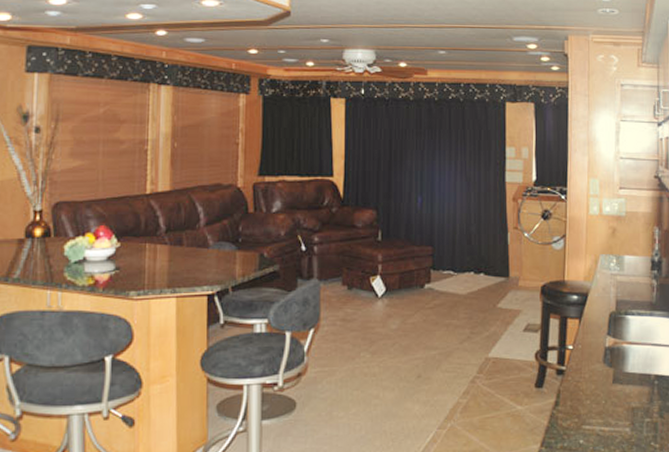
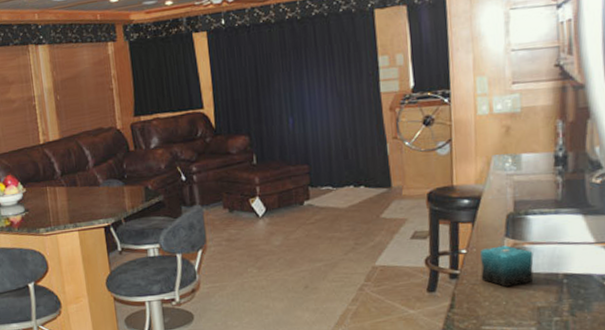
candle: none [584,344,630,385] -> present [480,245,534,287]

